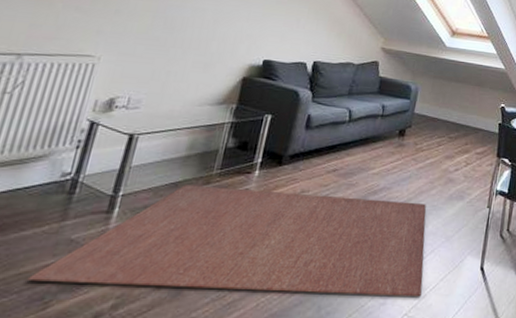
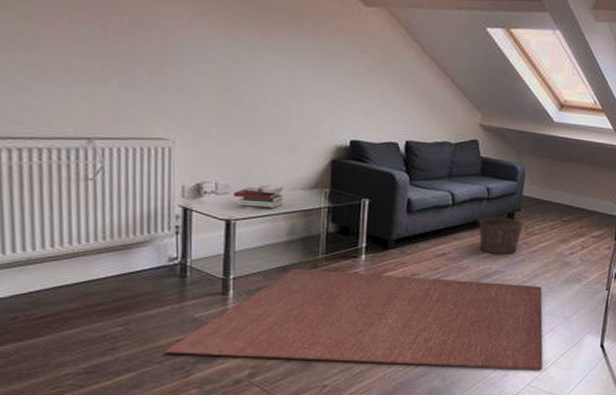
books: none [143,99,193,124] -> present [233,183,283,209]
basket: none [370,133,415,172] -> present [477,216,525,255]

